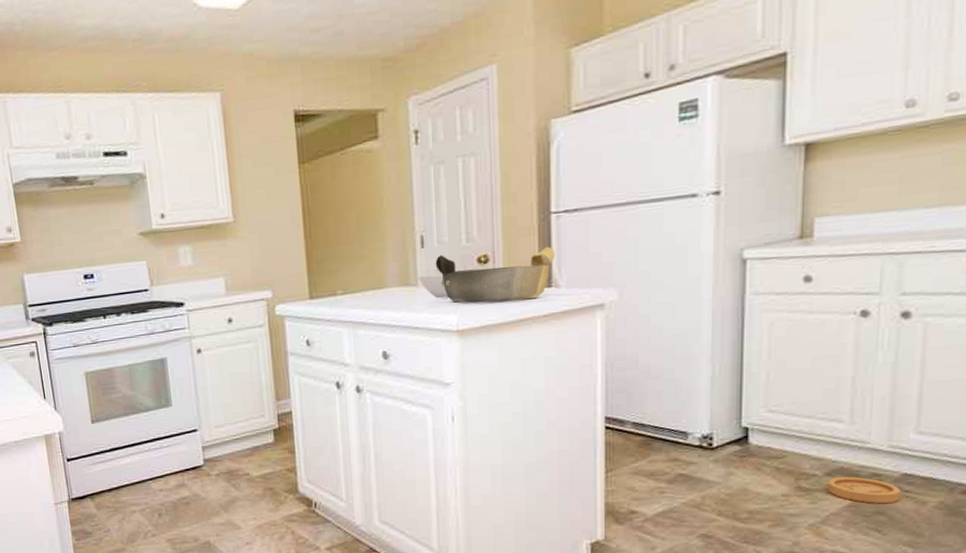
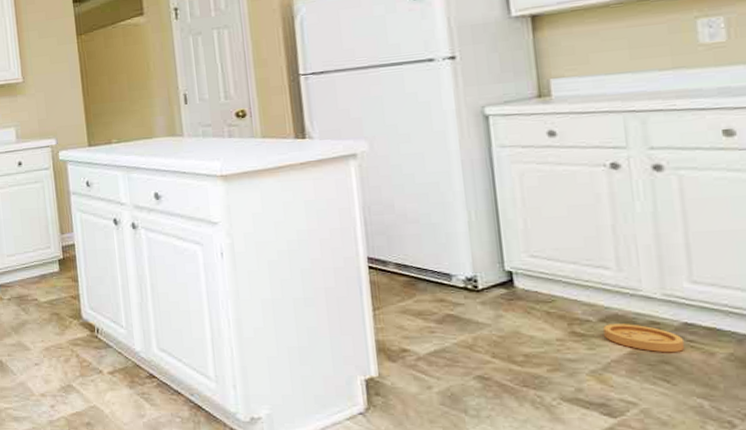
bowl: present [419,274,448,299] -> none [184,126,211,148]
cooking pot: present [435,246,555,303] -> none [198,103,307,152]

